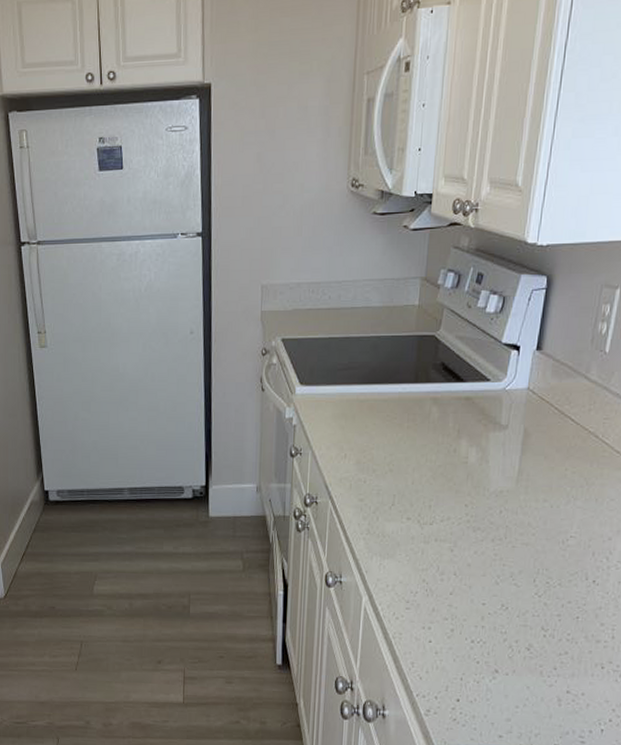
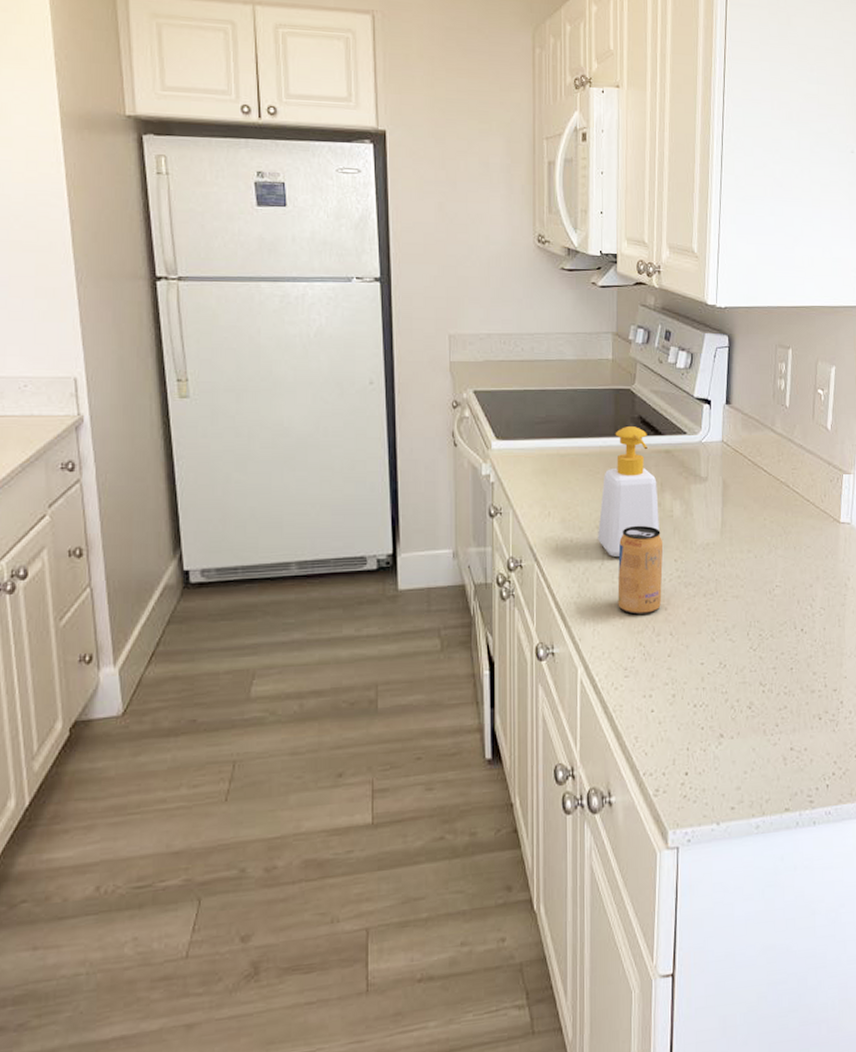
soap bottle: none [390,373,454,500] -> present [598,427,659,558]
beverage can: none [405,470,454,554] -> present [617,525,663,615]

